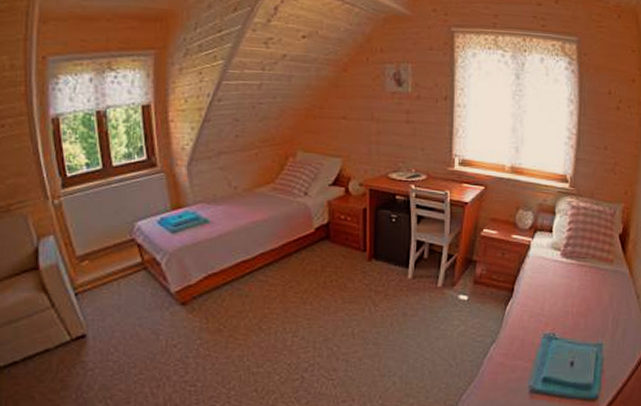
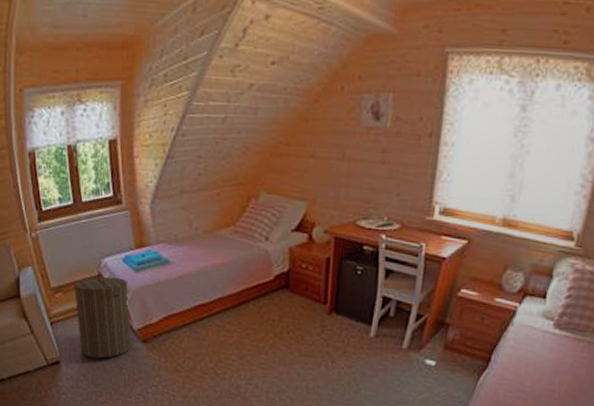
laundry hamper: none [102,236,169,327] -> present [73,271,132,359]

